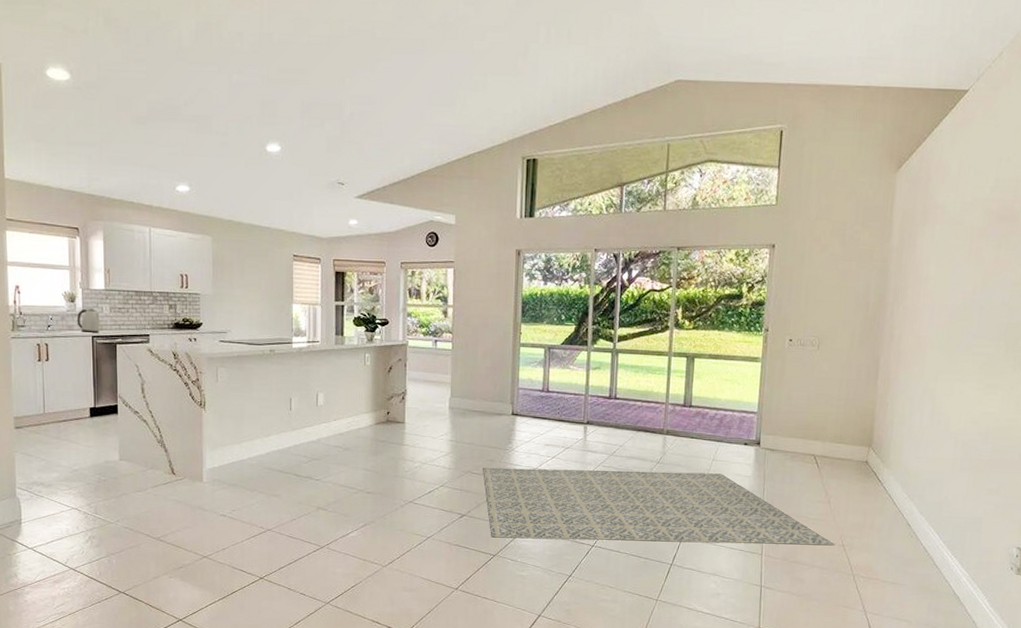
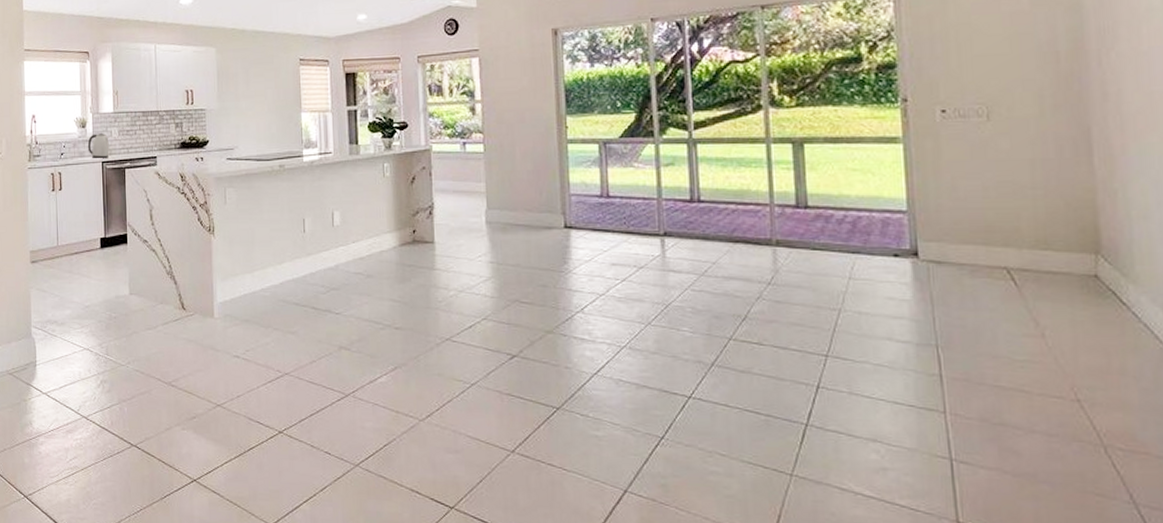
area rug: present [483,467,835,546] -> none [534,294,1063,401]

